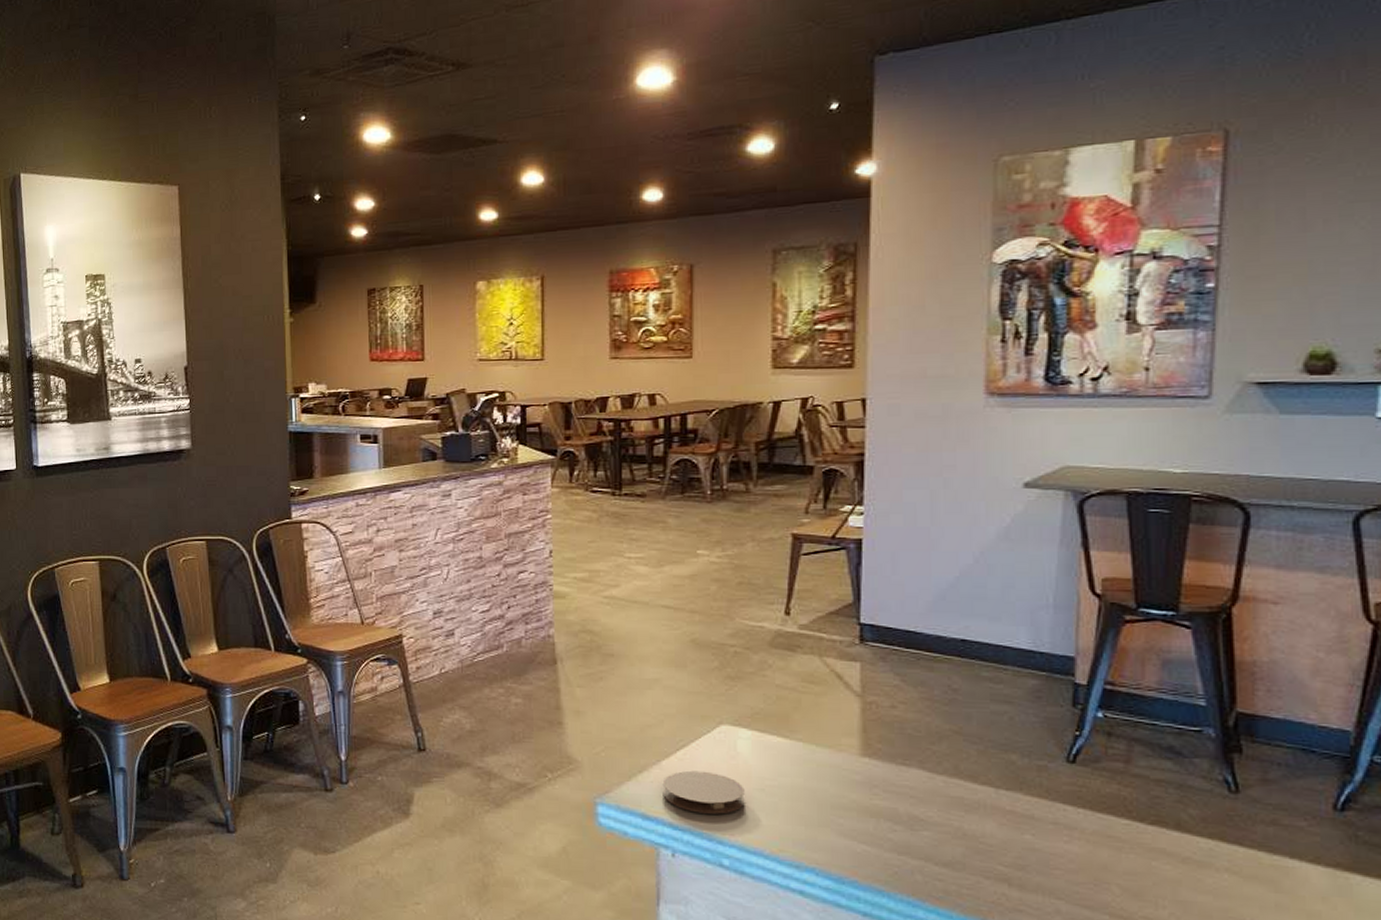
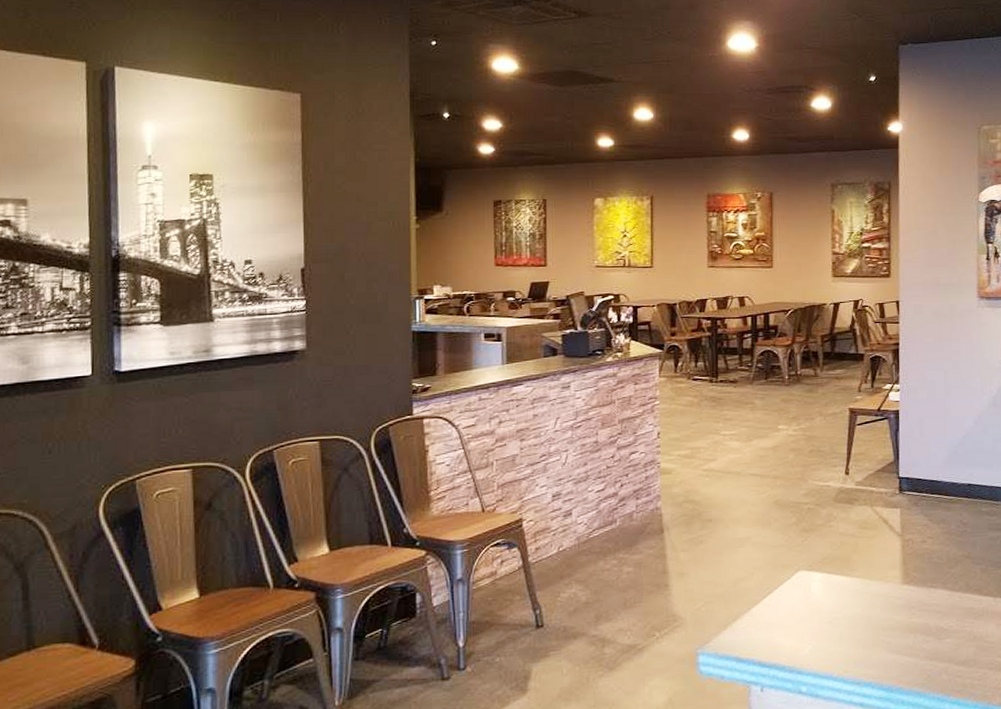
coaster: present [662,770,745,814] -> none [752,612,818,650]

